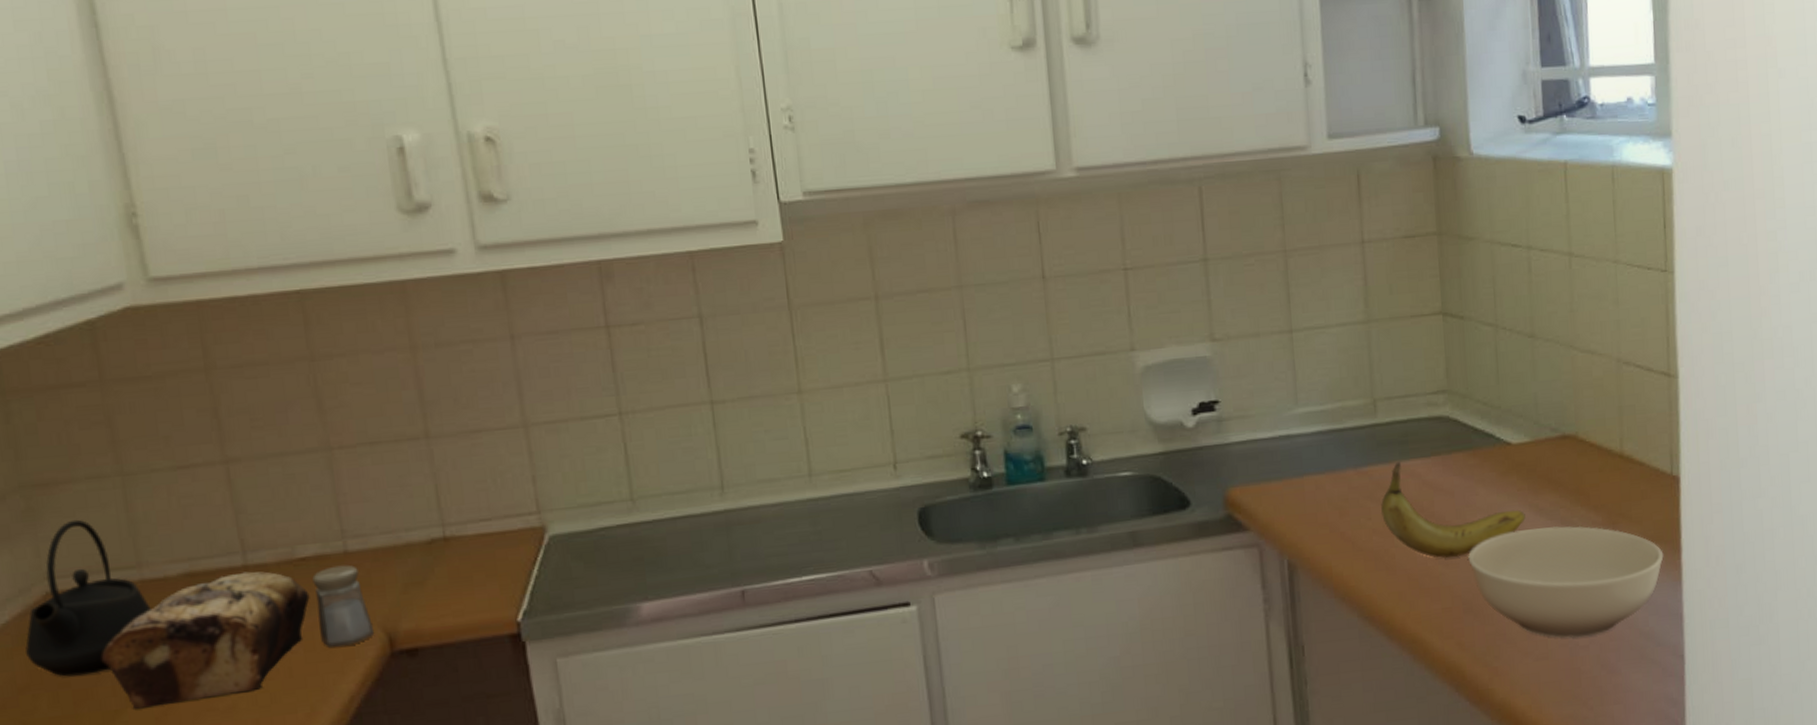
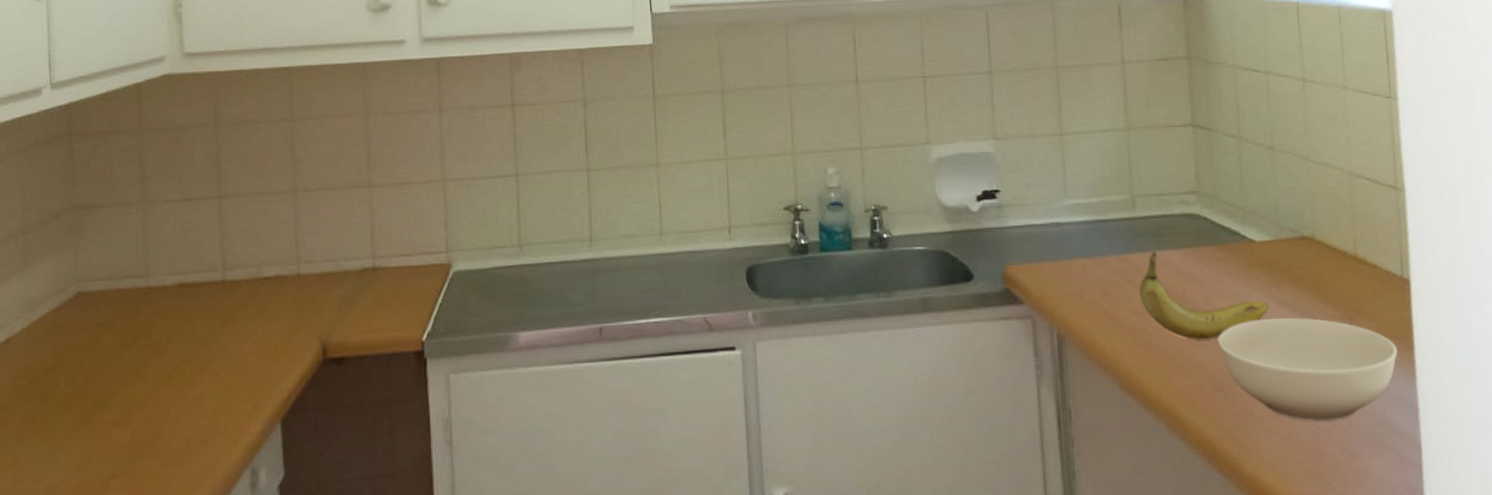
kettle: present [25,519,151,677] -> none [56,236,151,361]
bread loaf: present [101,571,310,709] -> none [109,285,268,392]
salt shaker: present [312,564,375,648] -> none [272,285,313,353]

